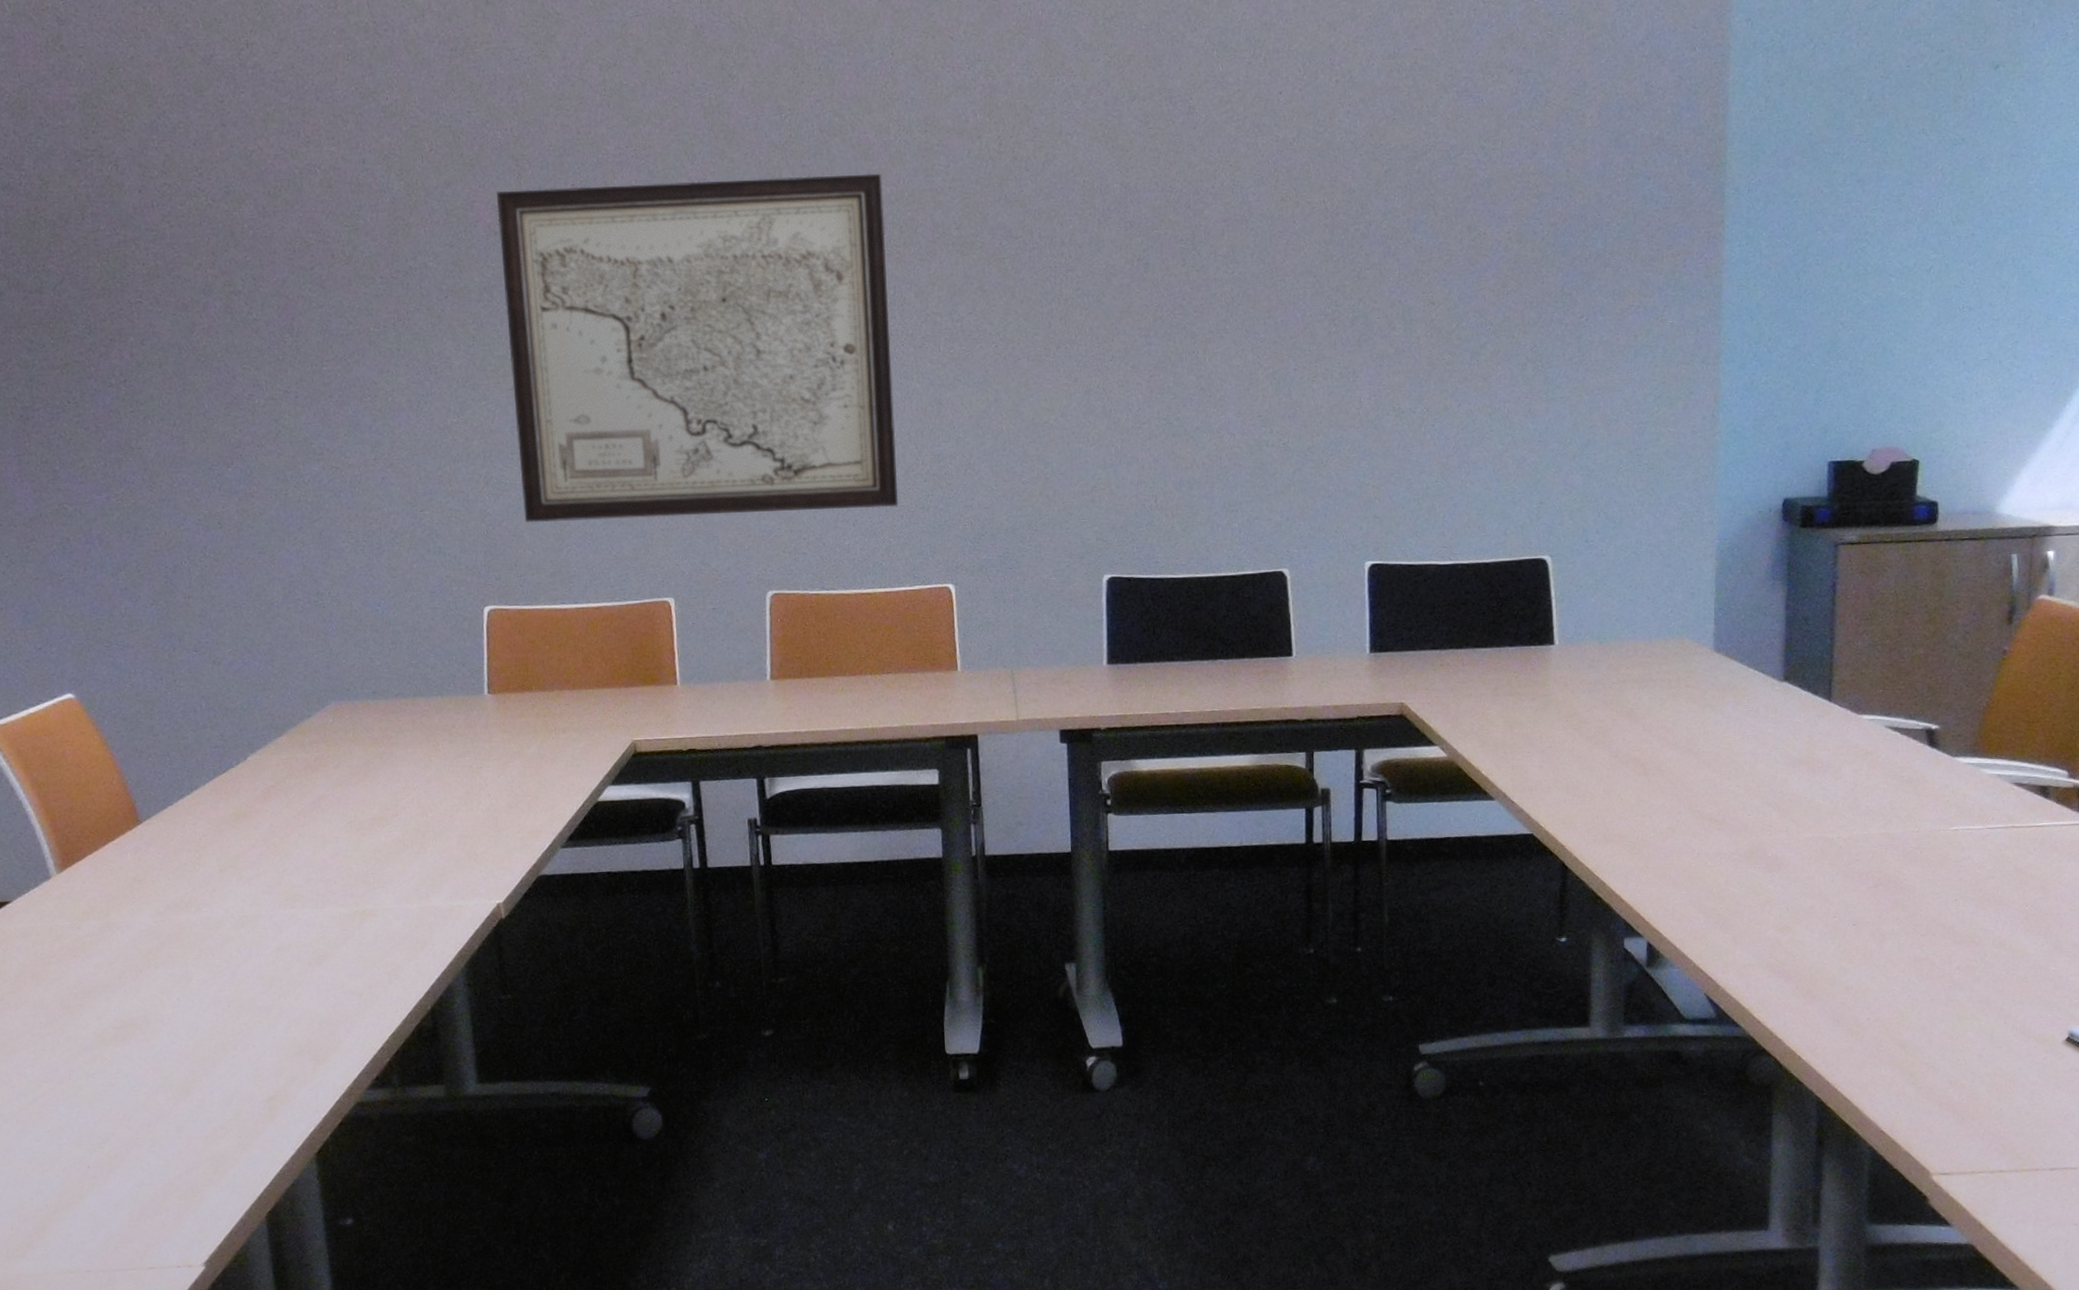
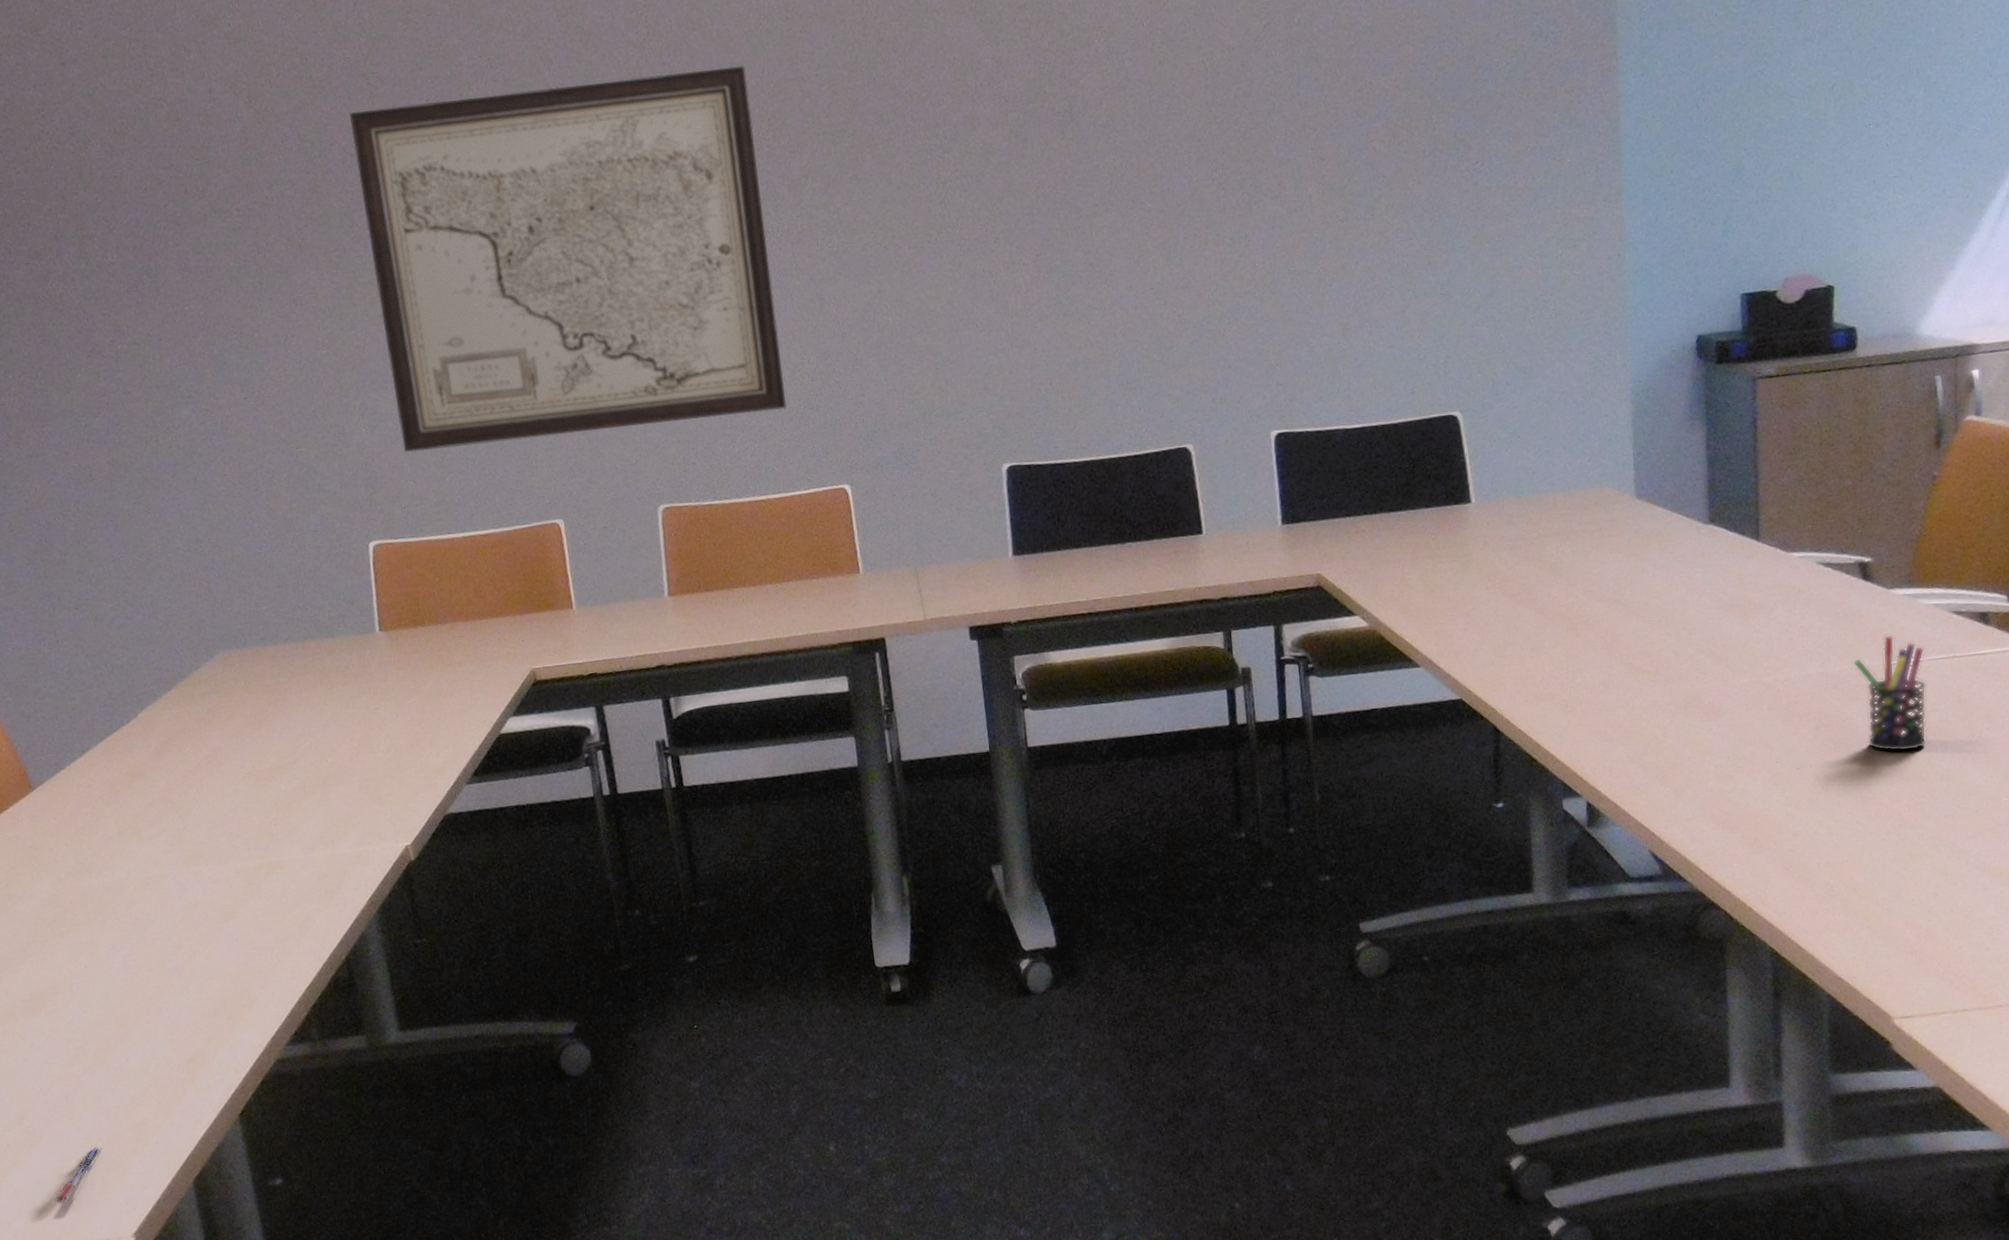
pen: none [128,1174,180,1229] -> present [53,1146,102,1204]
pen holder: none [1914,801,1985,916] -> present [1853,635,1927,752]

